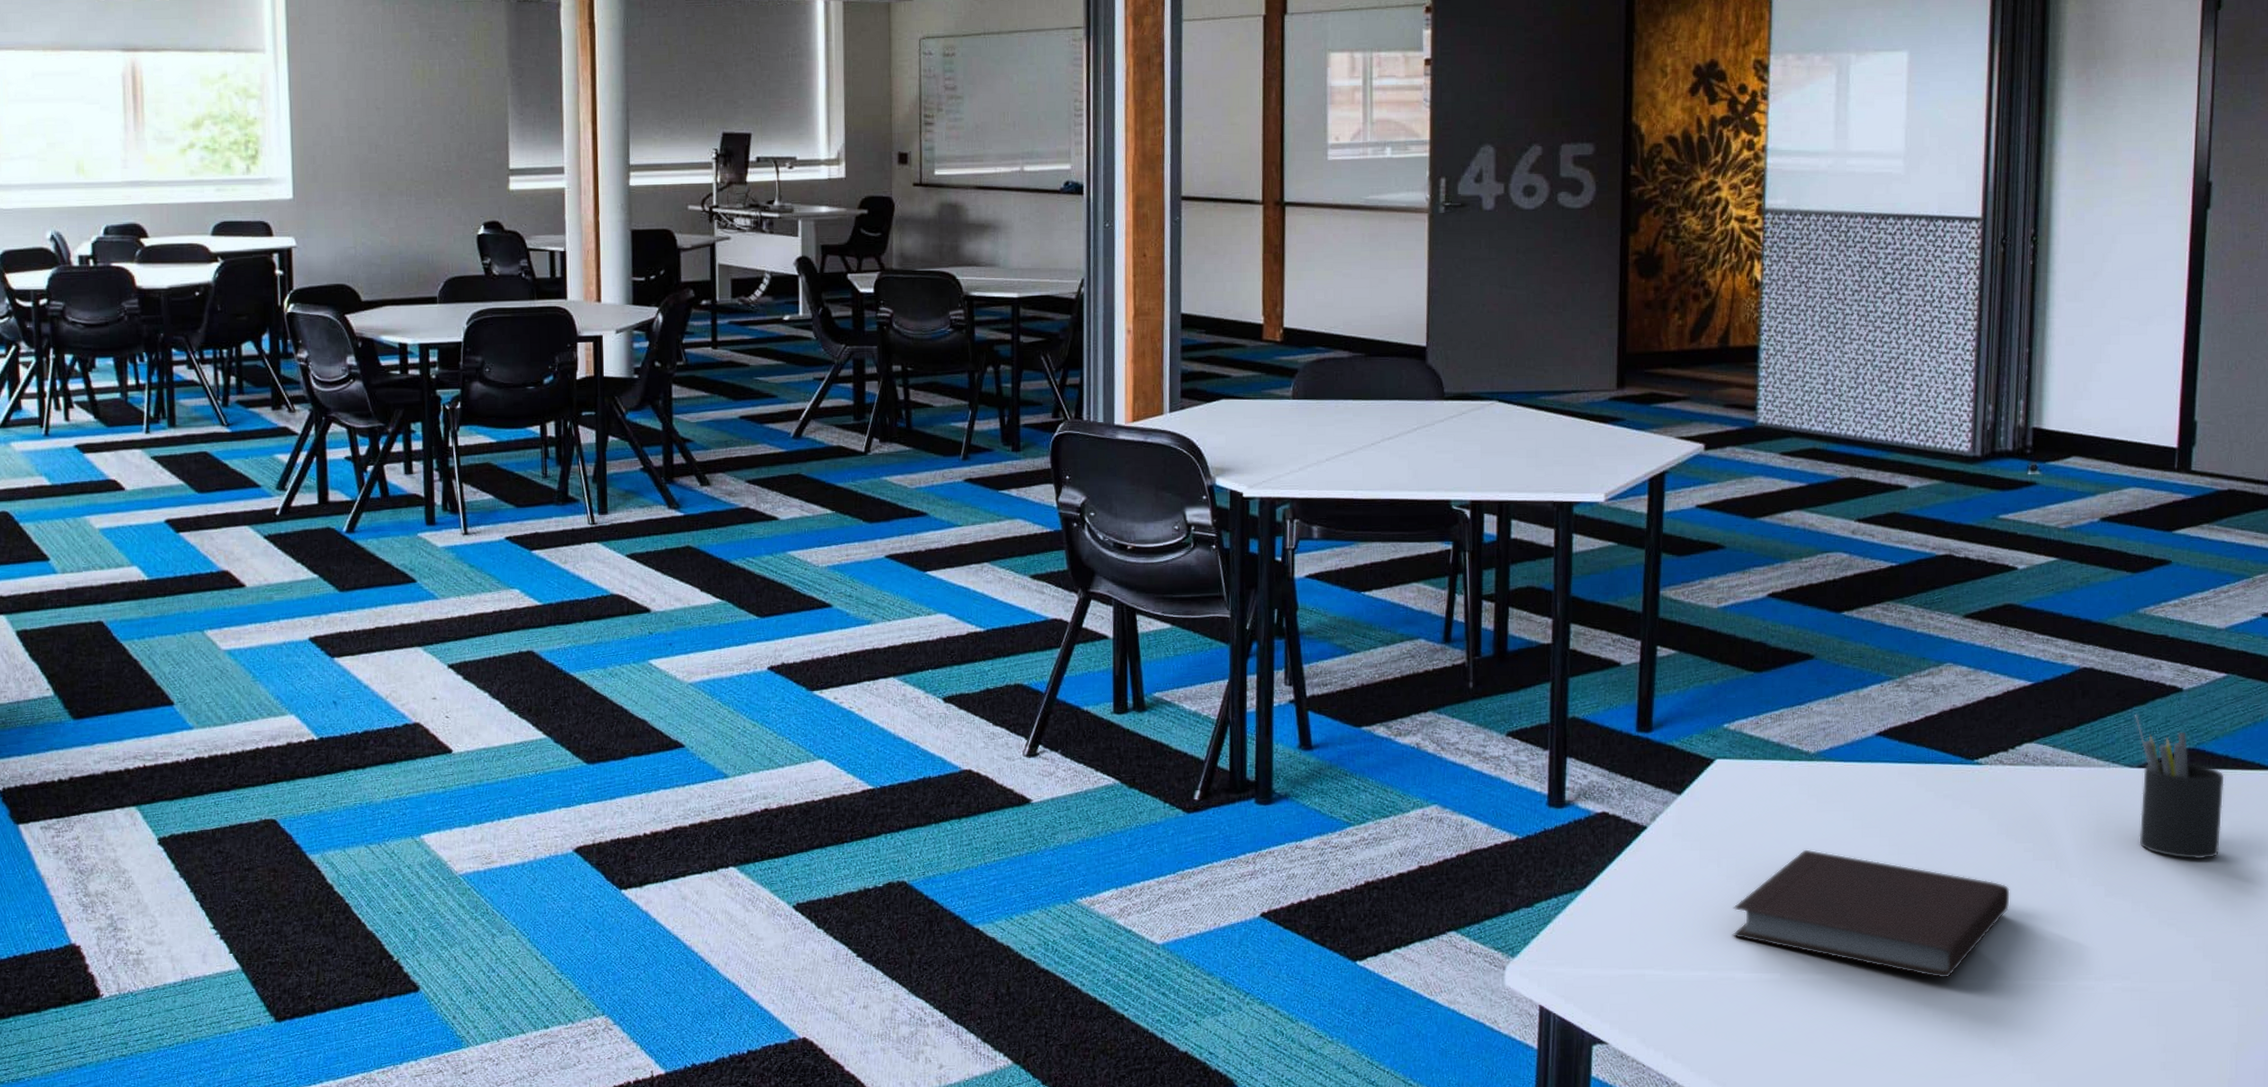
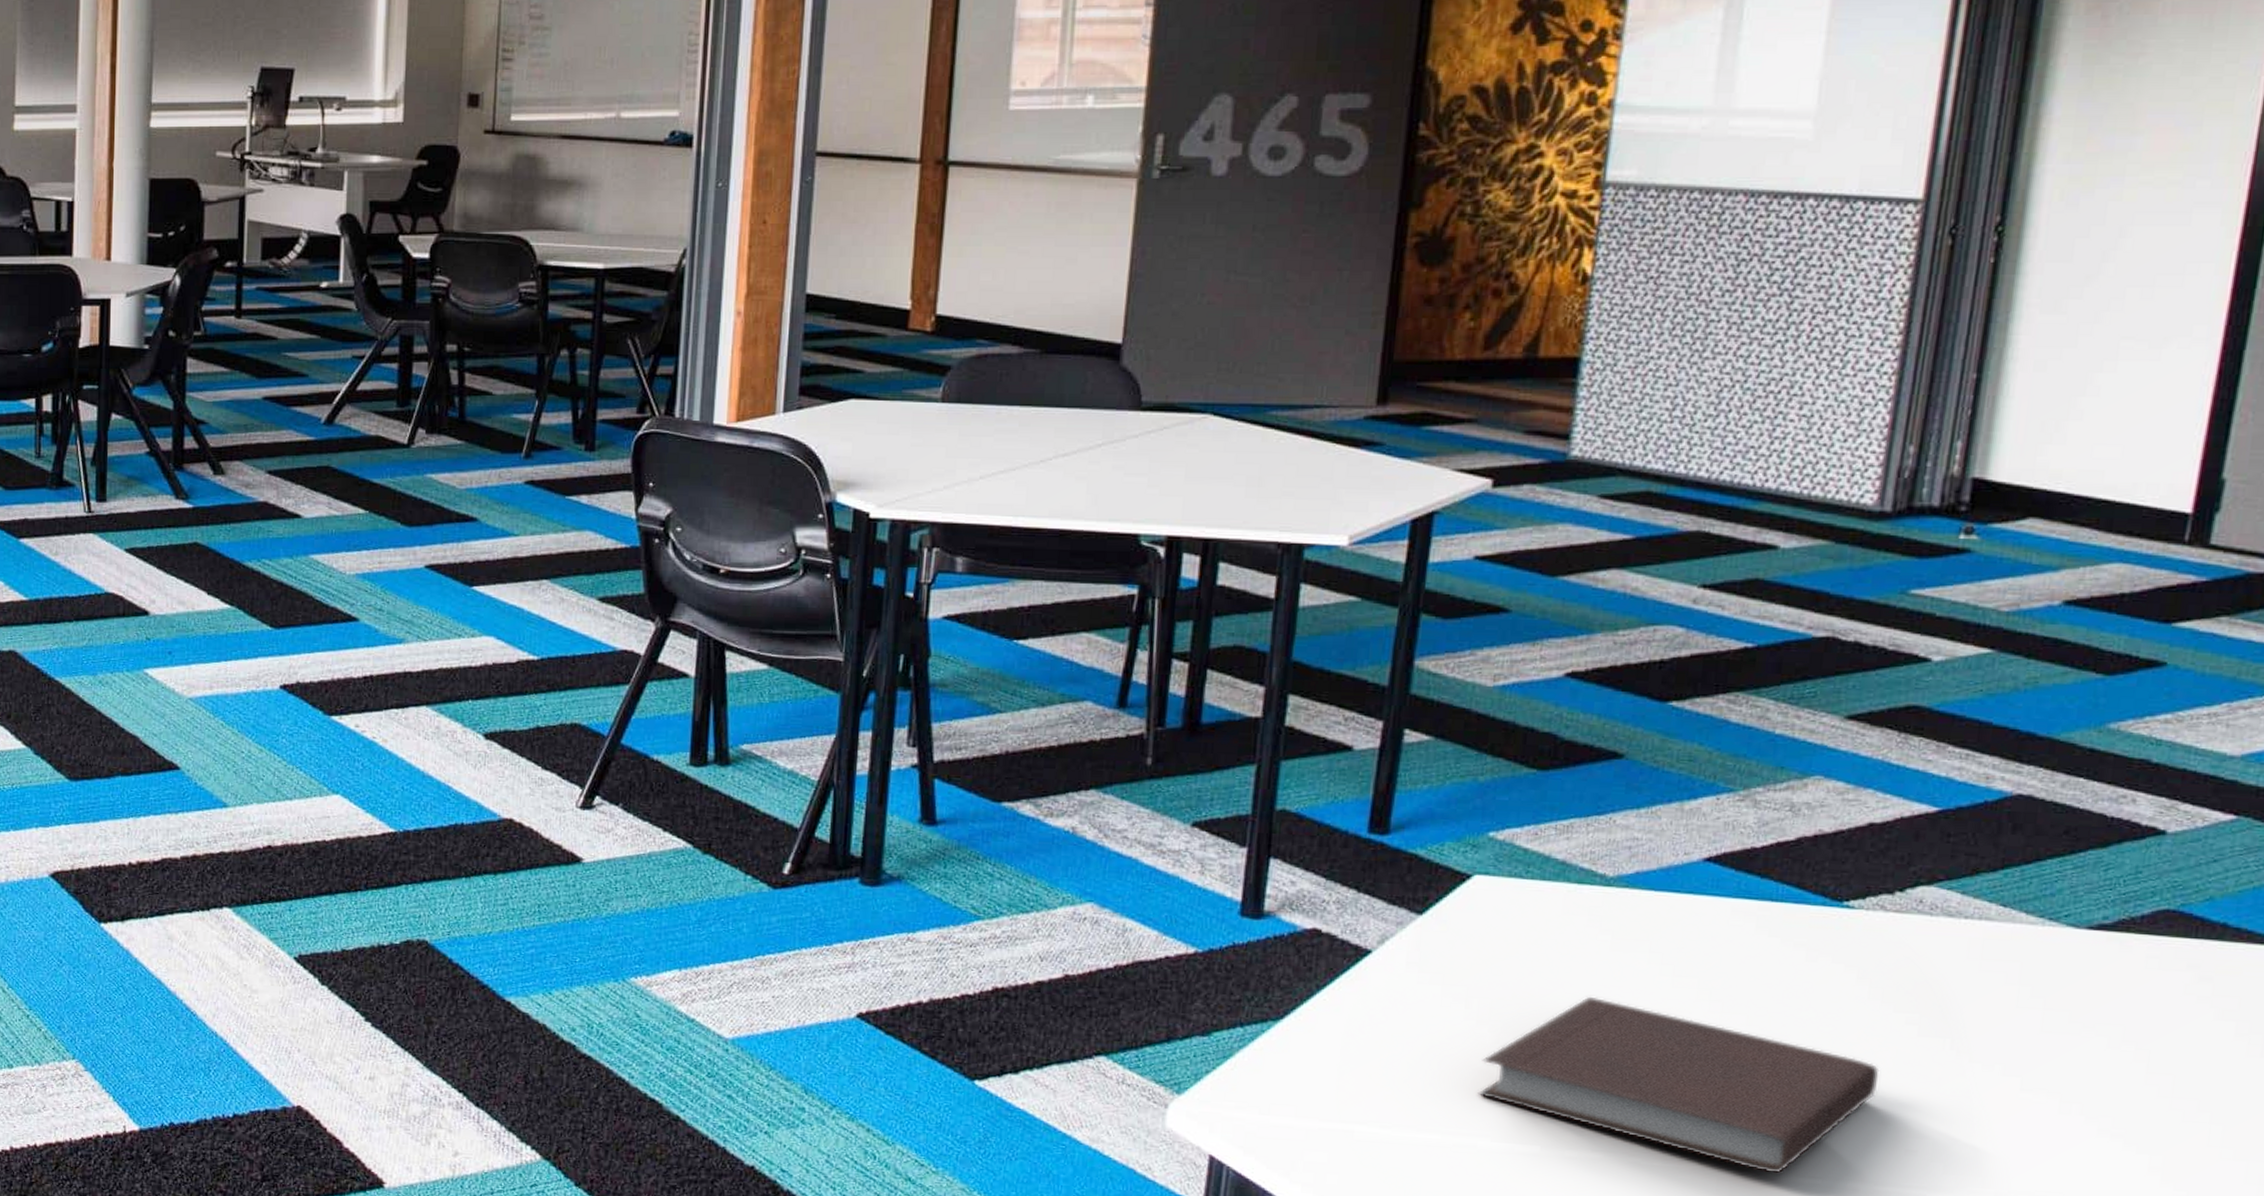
pen holder: present [2135,715,2224,860] -> none [2079,860,2219,1056]

